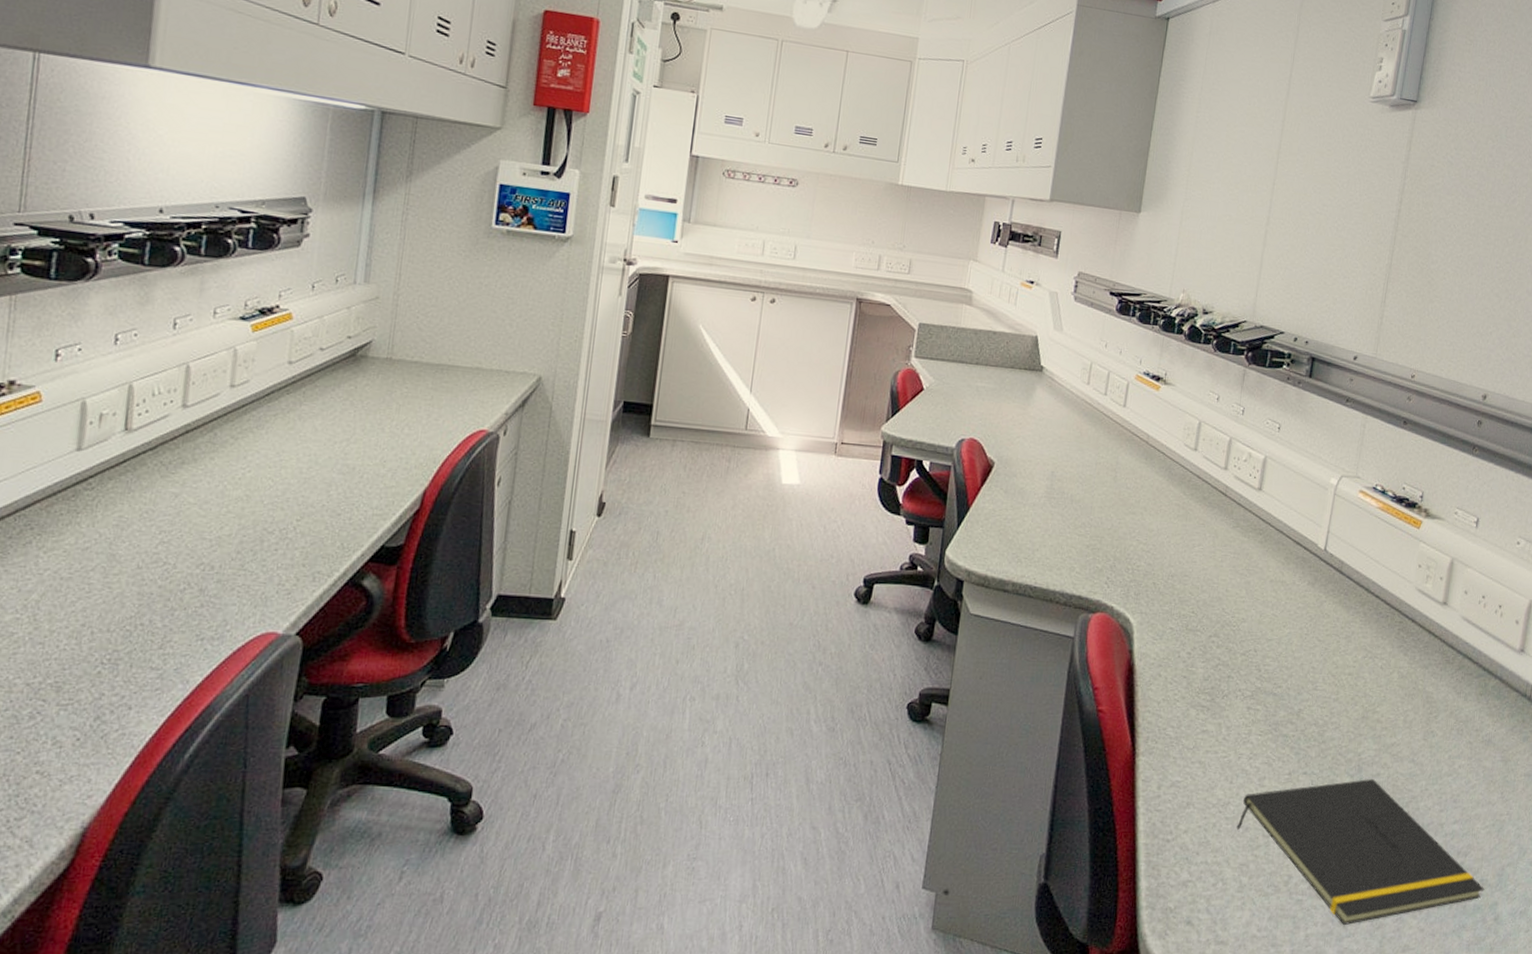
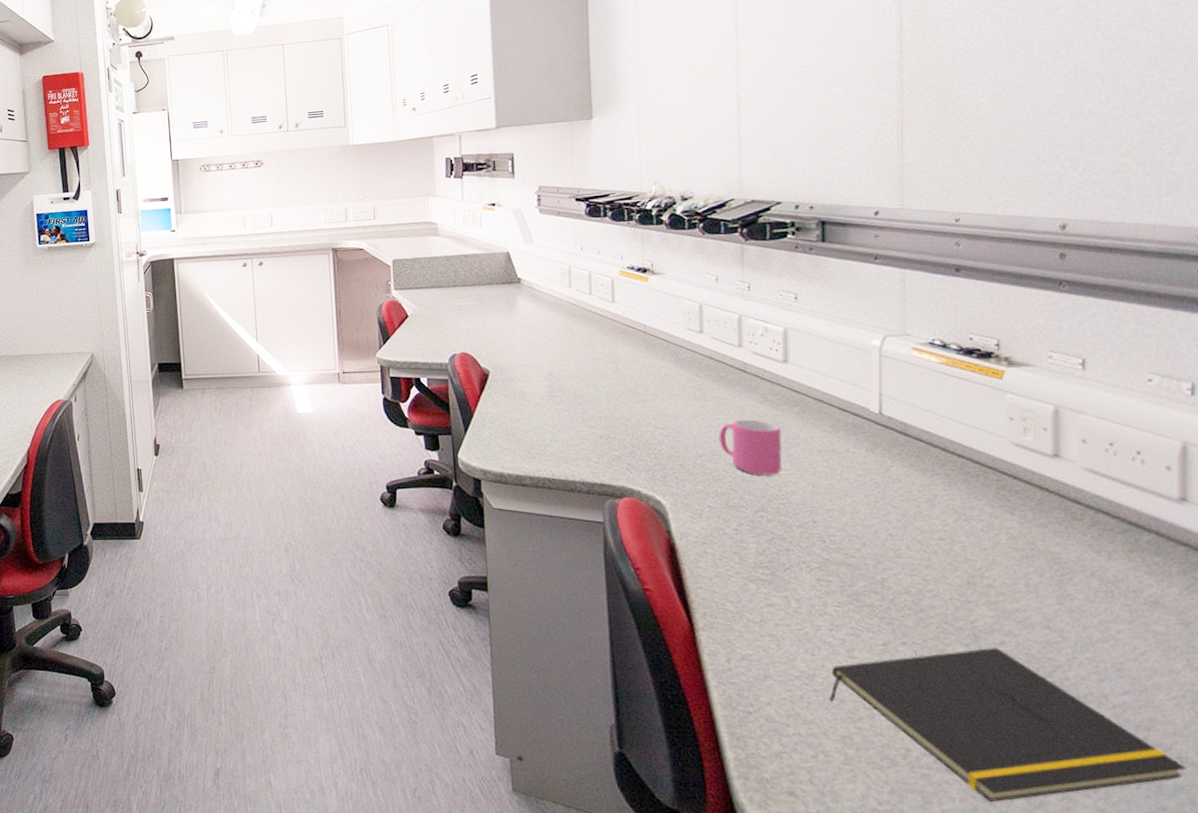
mug: none [1191,542,1244,601] -> present [719,419,782,475]

